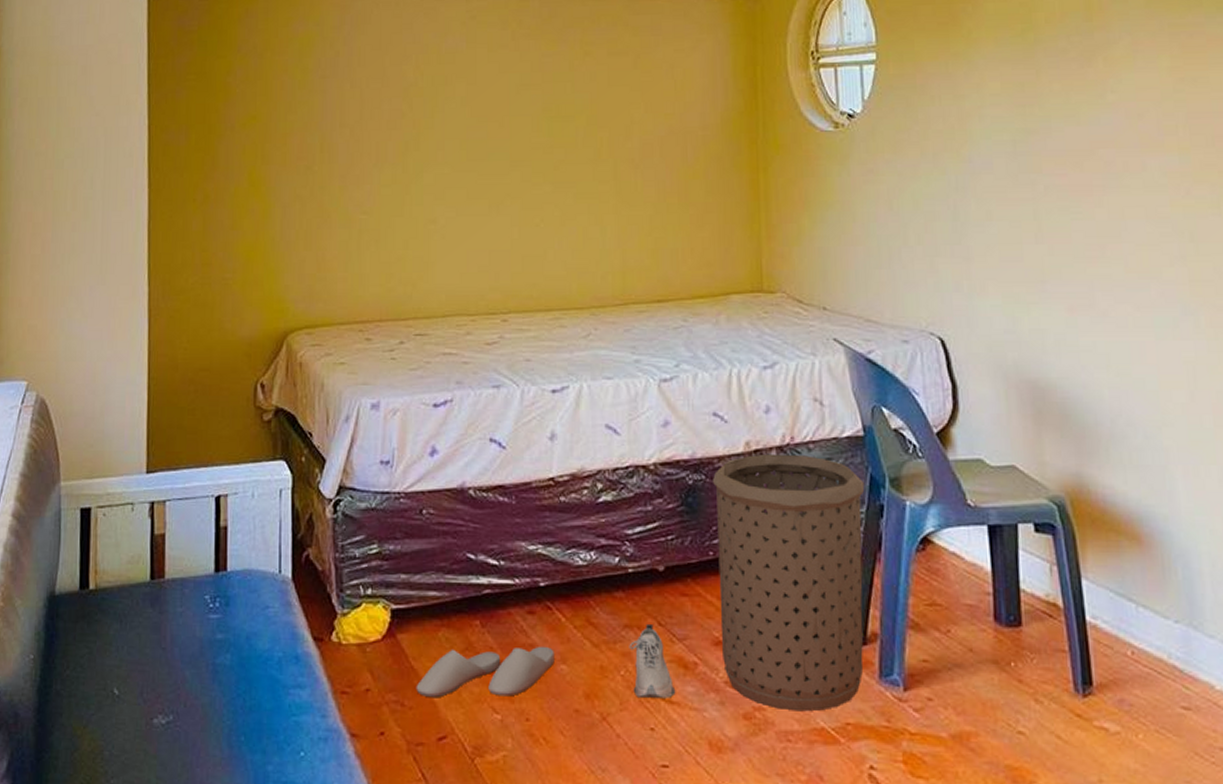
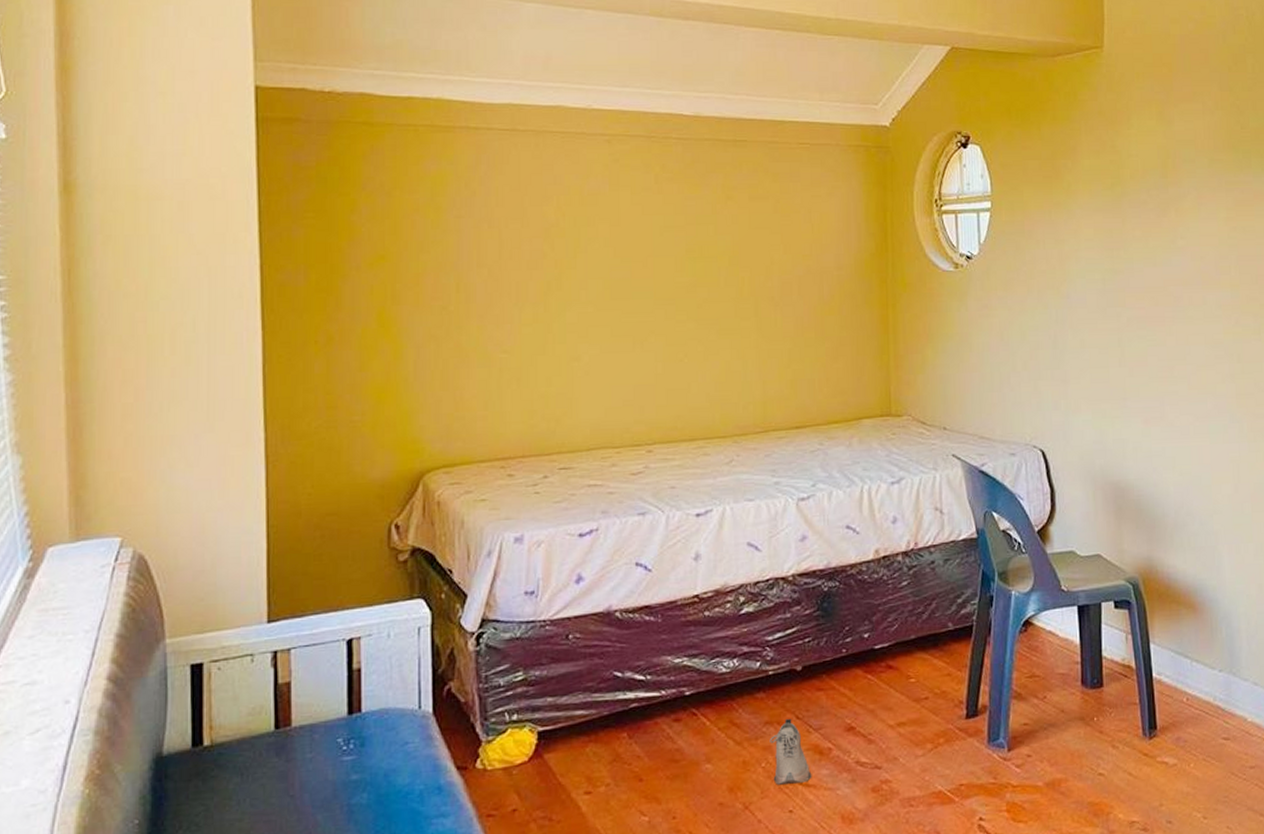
slippers: present [416,646,555,698] -> none [564,749,700,810]
laundry basket: present [712,453,865,712] -> none [845,558,978,780]

